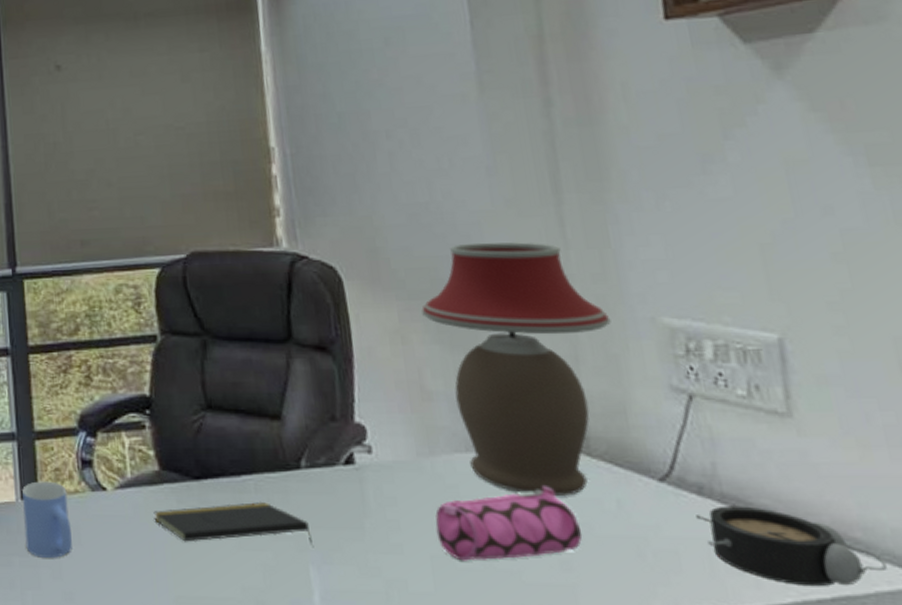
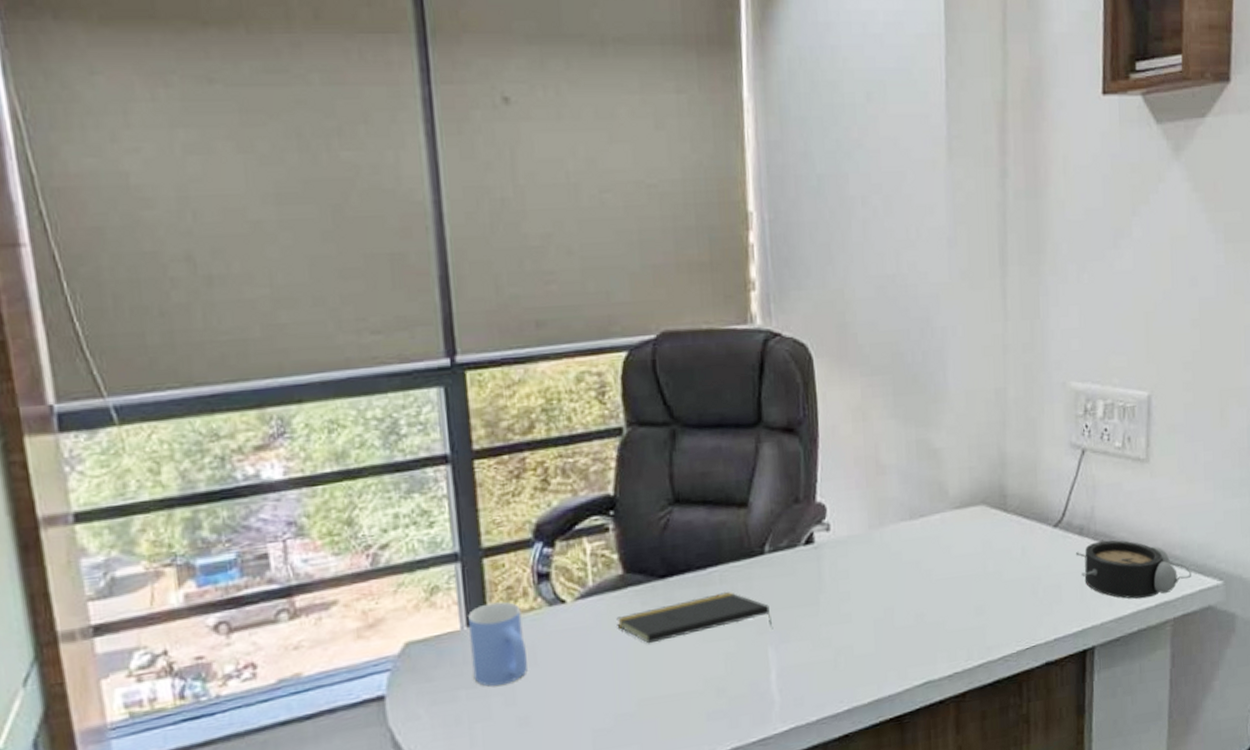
table lamp: present [421,242,611,496] -> none [882,314,1033,552]
pencil case: present [435,486,583,561] -> none [880,542,994,621]

